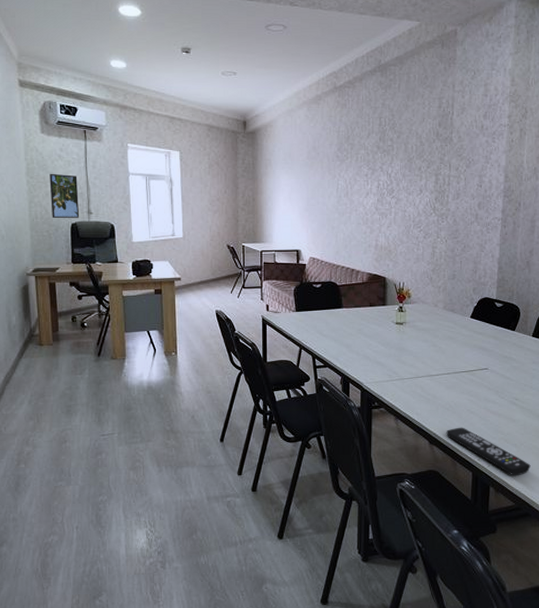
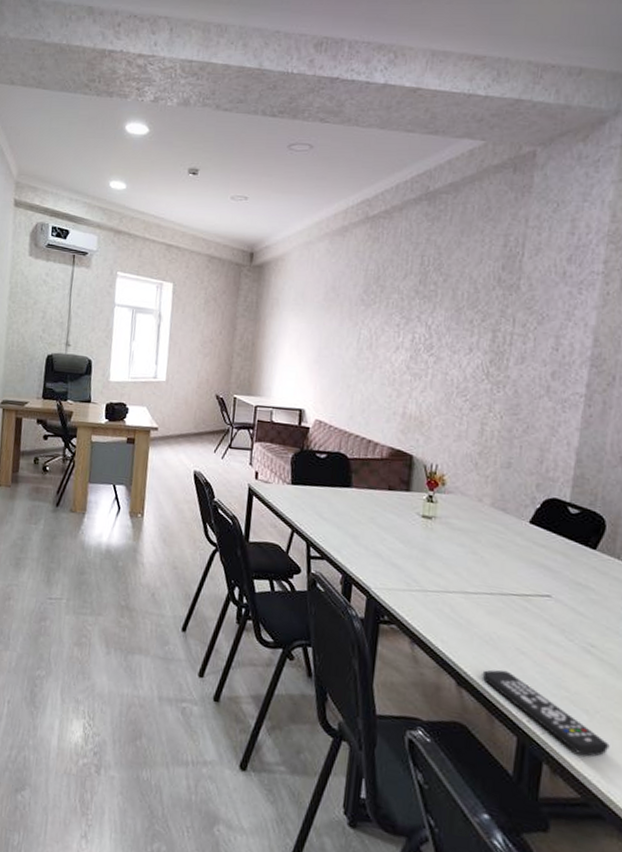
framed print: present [49,173,80,218] -> none [28,299,60,350]

